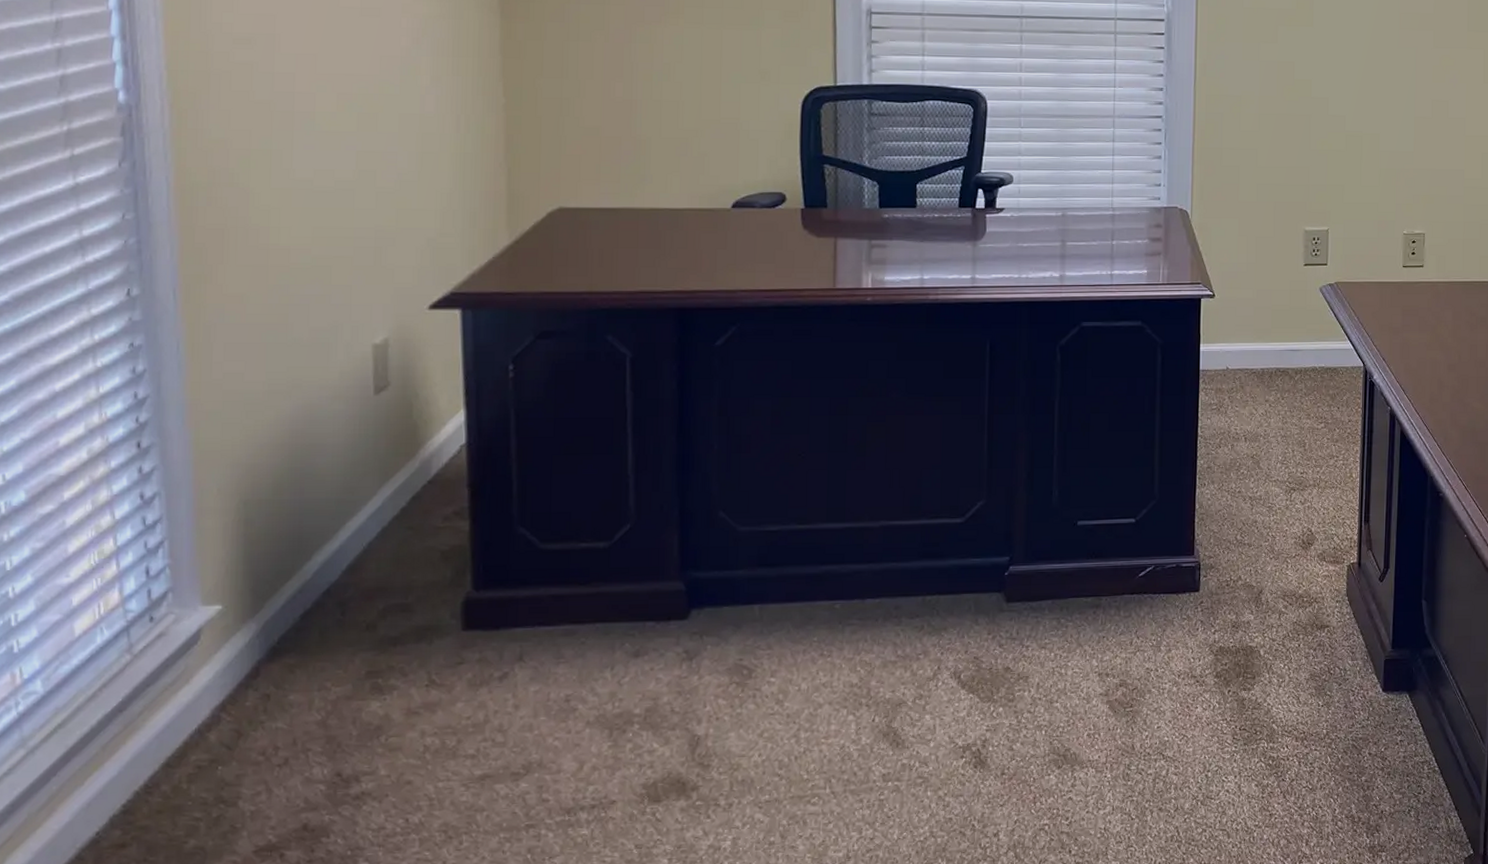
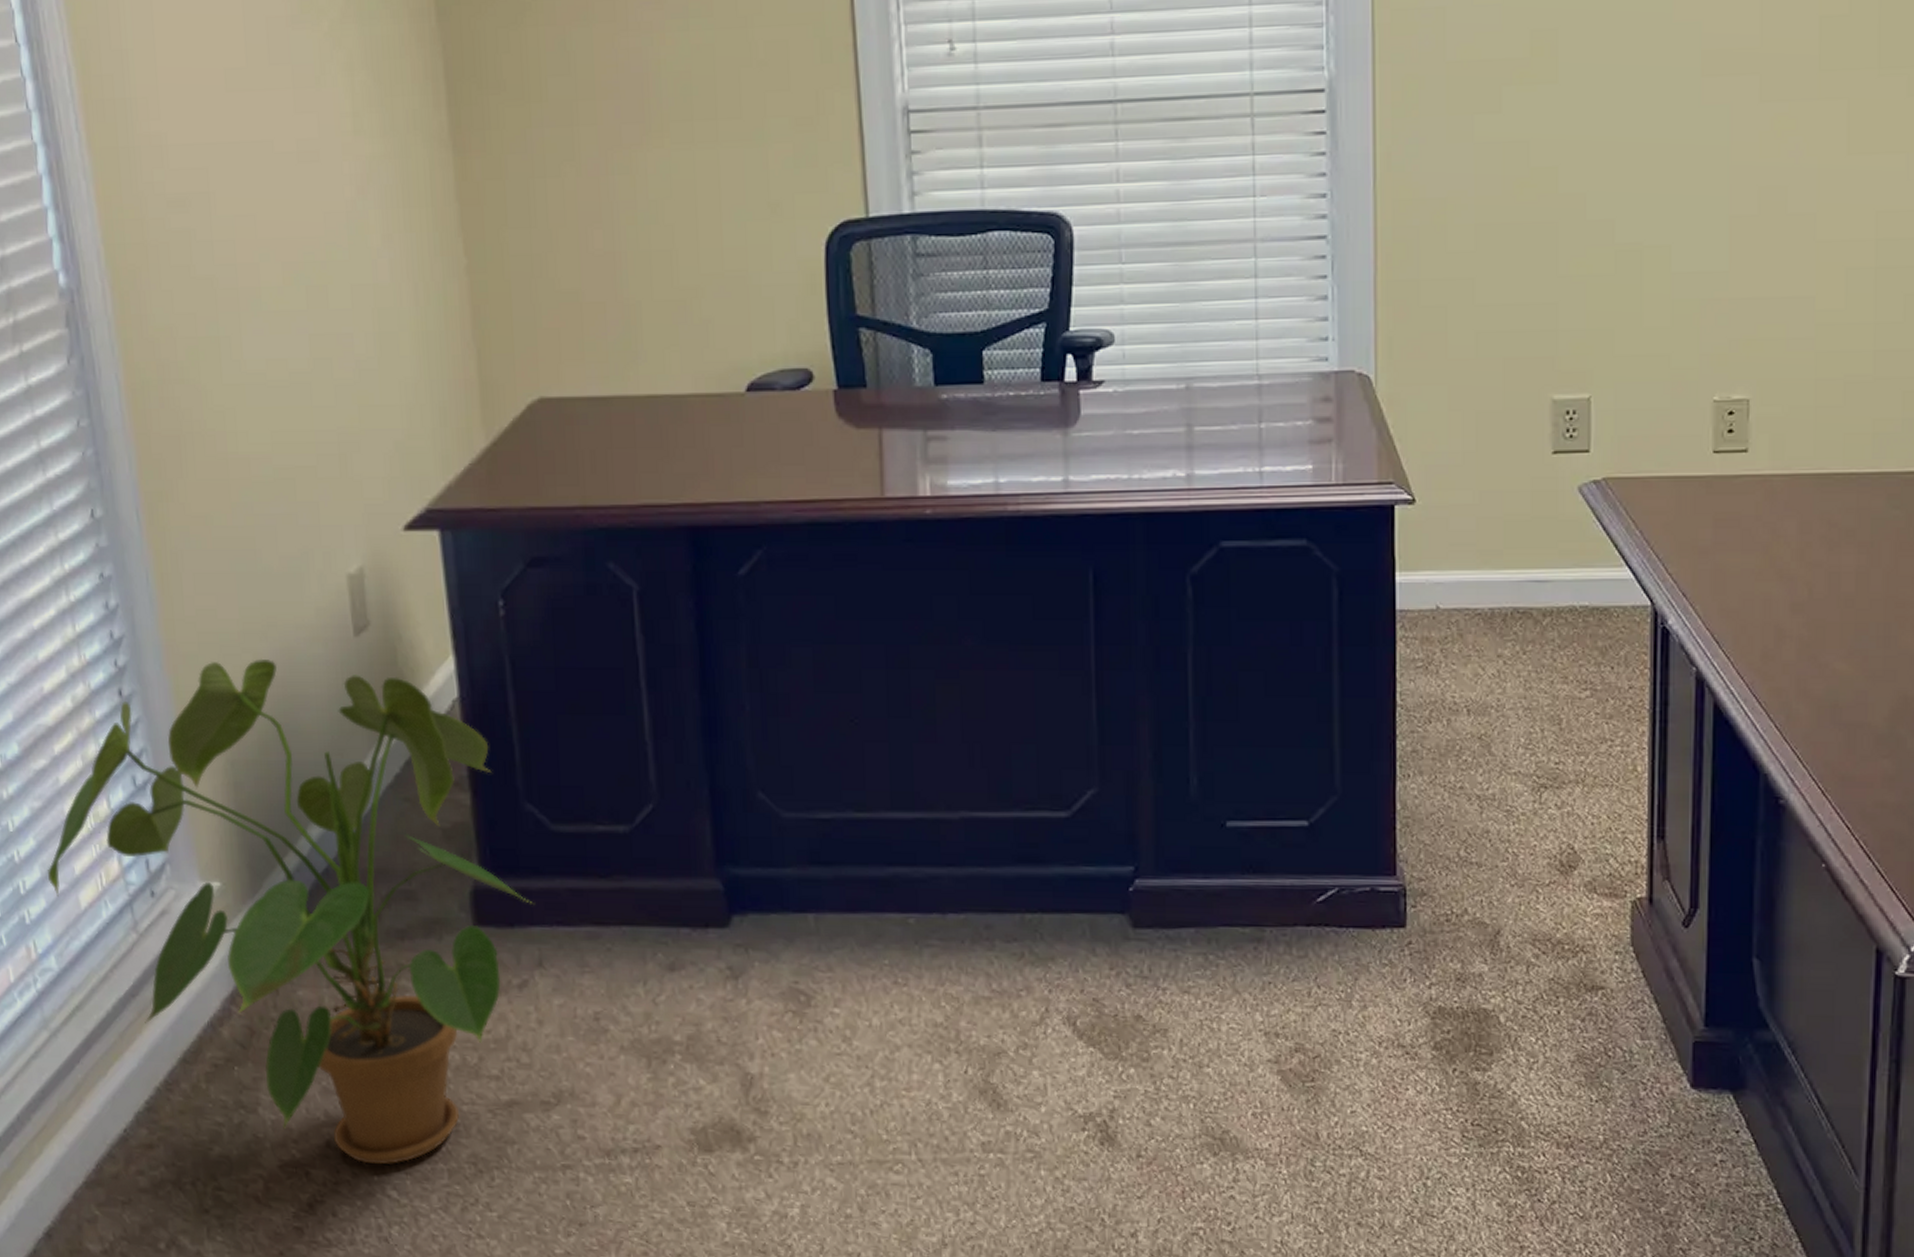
house plant: none [43,414,518,842] -> present [48,658,533,1165]

